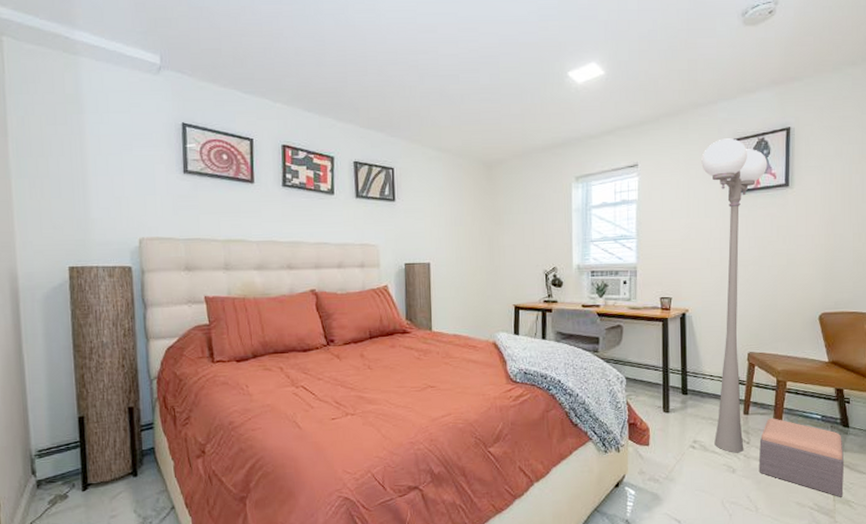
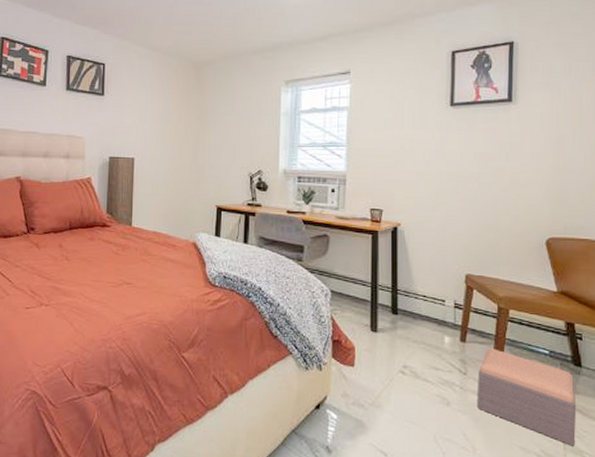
floor lamp: present [701,138,768,453] -> none [417,50,489,384]

